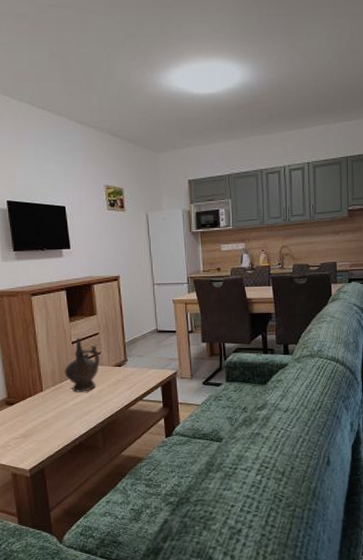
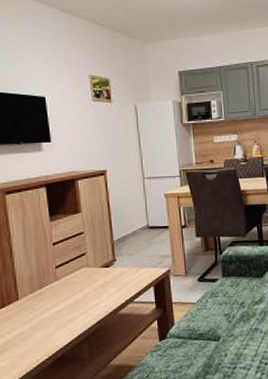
ceremonial vessel: present [64,338,101,393] -> none [44,238,86,299]

